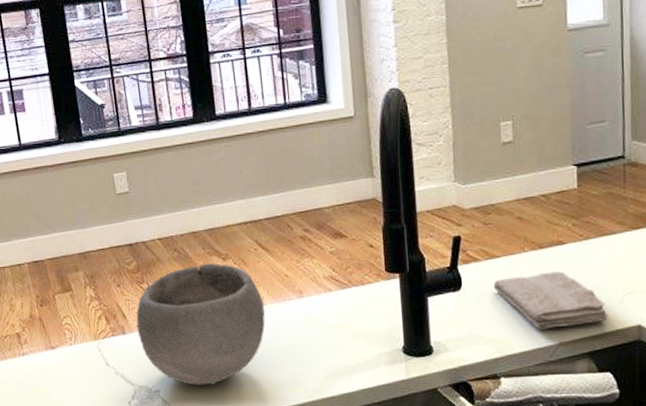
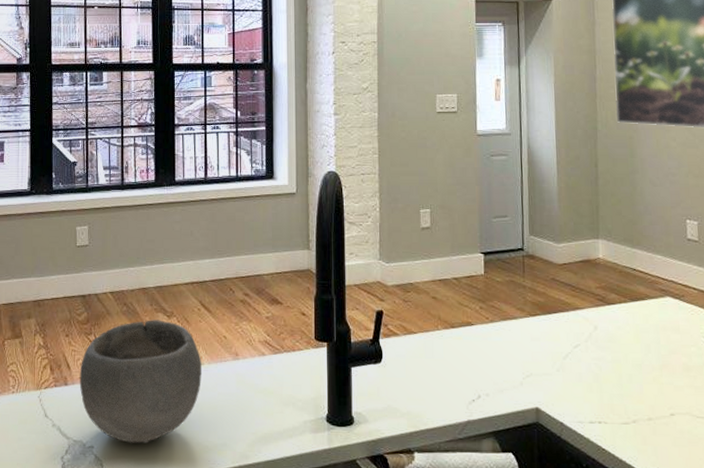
washcloth: present [493,271,609,330] -> none [410,351,511,407]

